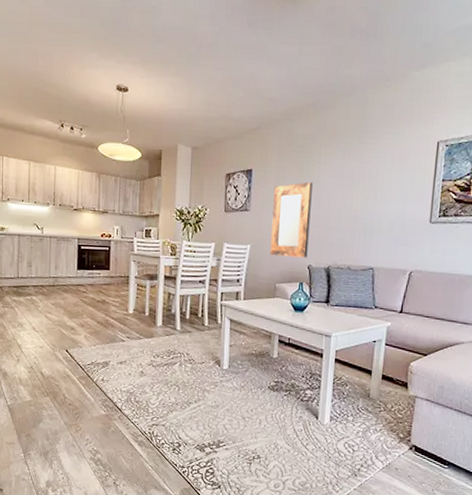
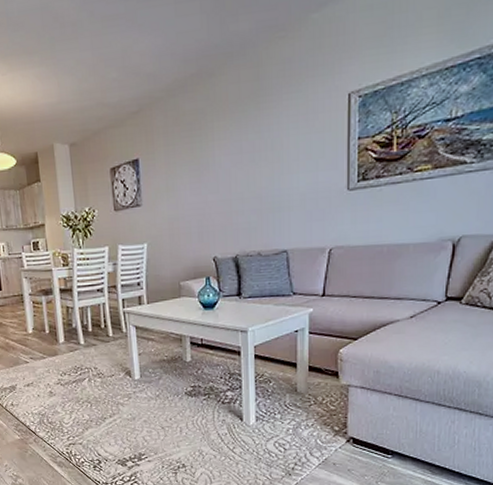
home mirror: present [270,181,313,258] -> none [165,163,211,252]

